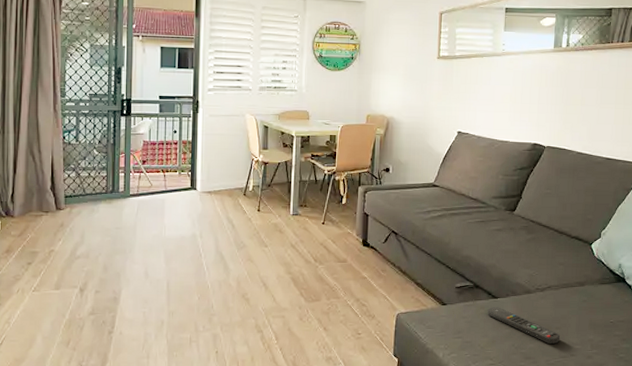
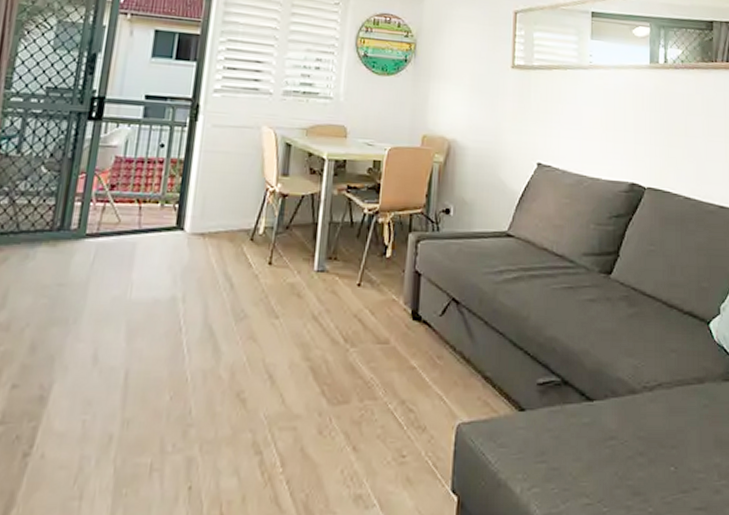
remote control: present [487,307,561,344] -> none [580,414,678,471]

